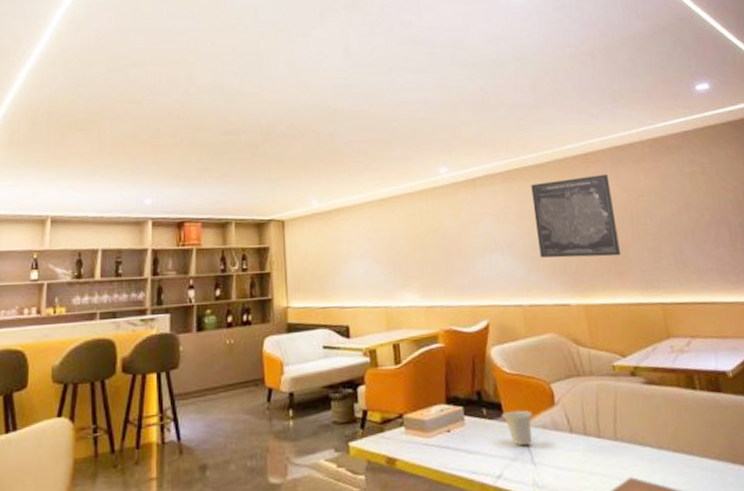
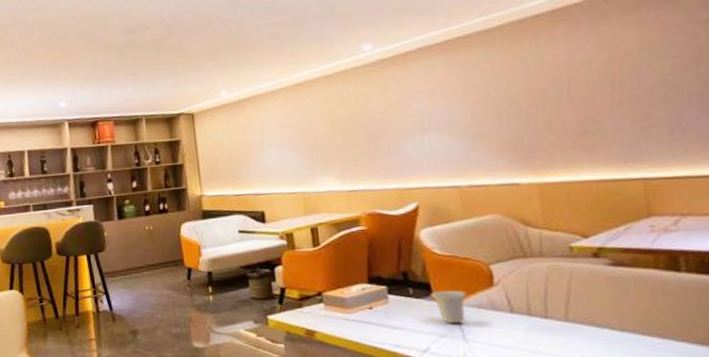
wall art: present [531,173,621,258] -> none [477,31,593,135]

